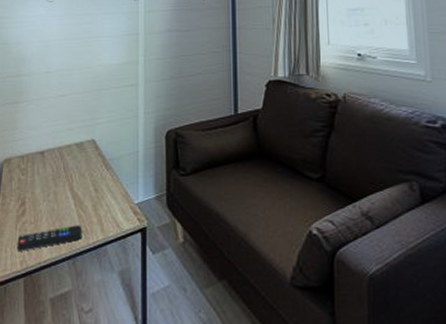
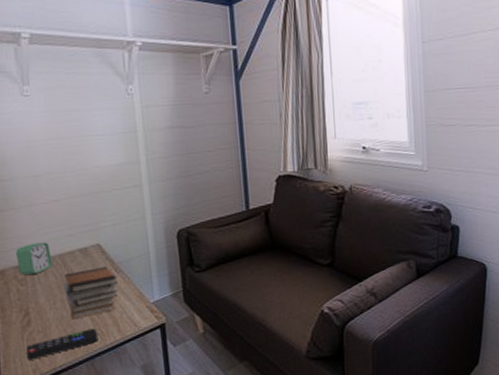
alarm clock: none [22,134,52,164] -> present [15,242,52,275]
book stack: none [58,163,106,214] -> present [63,267,118,320]

